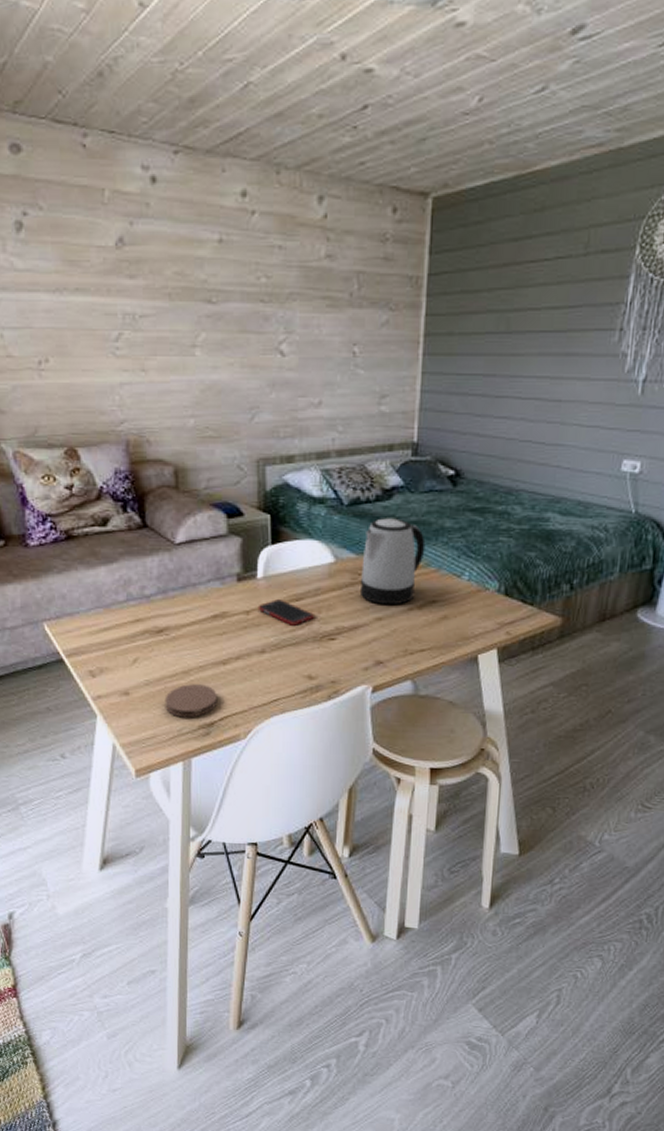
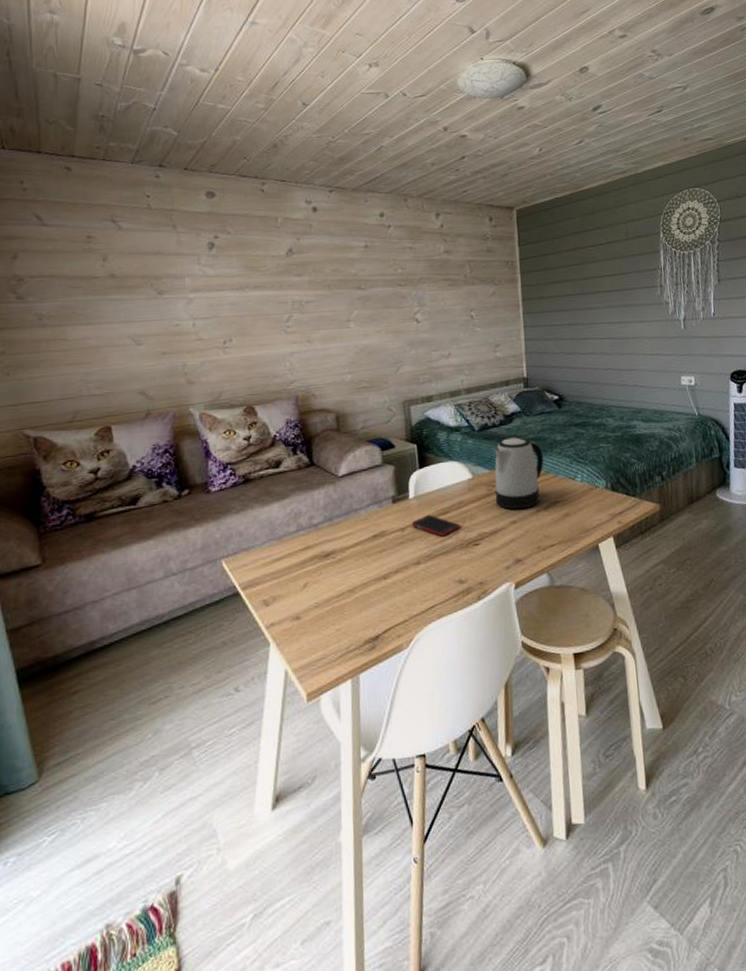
coaster: present [164,684,217,718] -> none [333,600,381,635]

